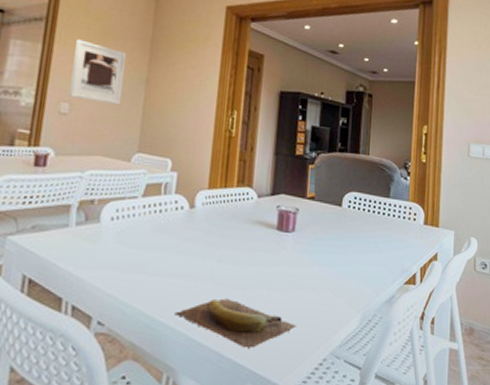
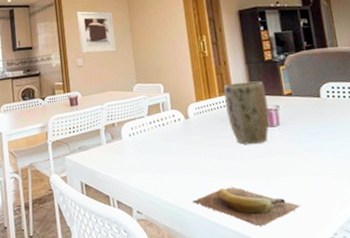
plant pot: none [240,174,289,249] -> present [223,81,269,144]

